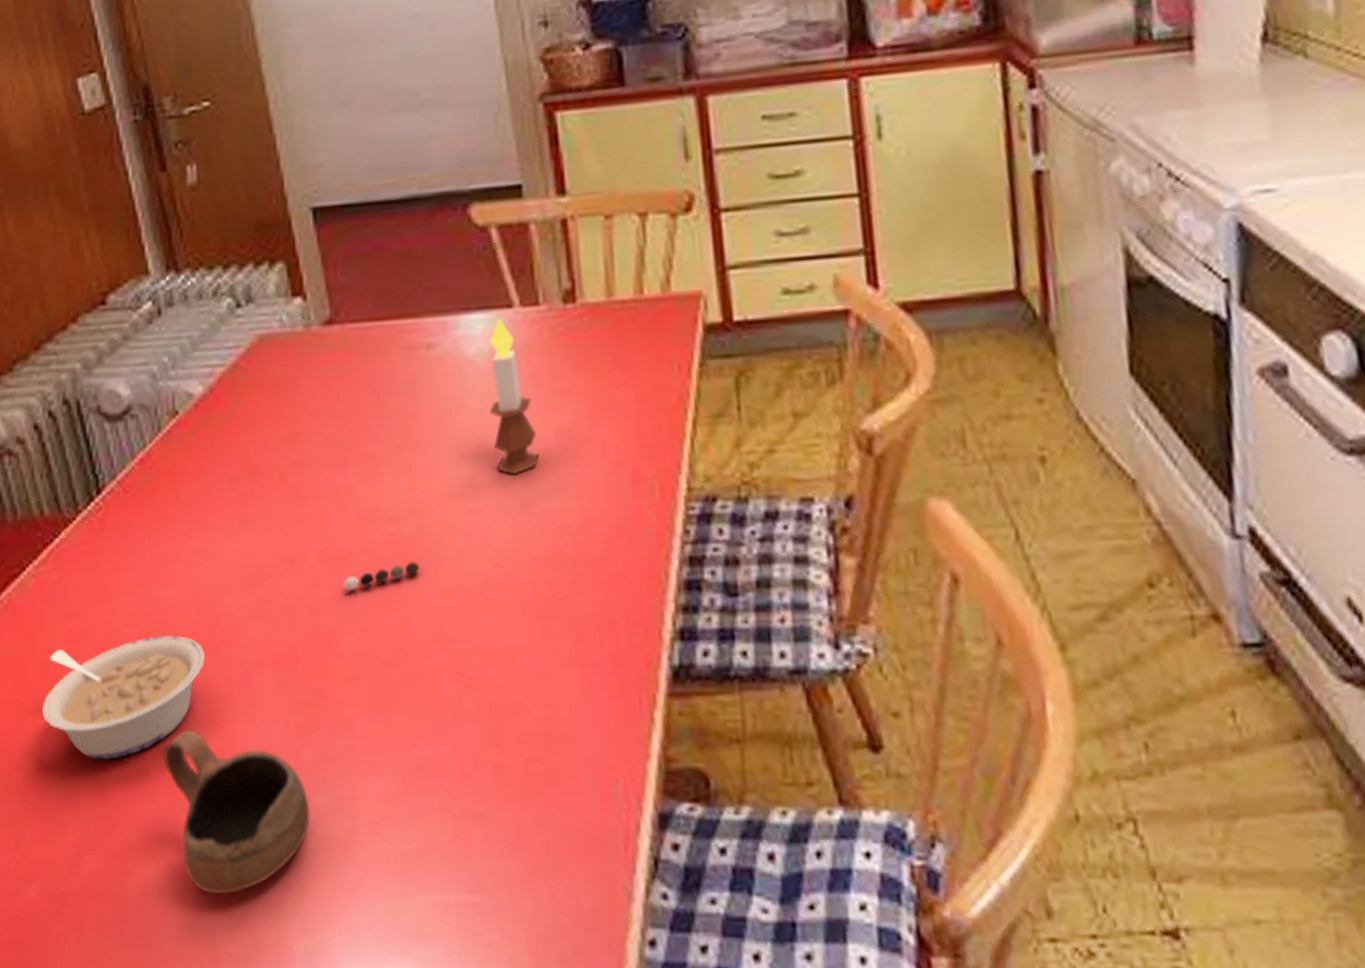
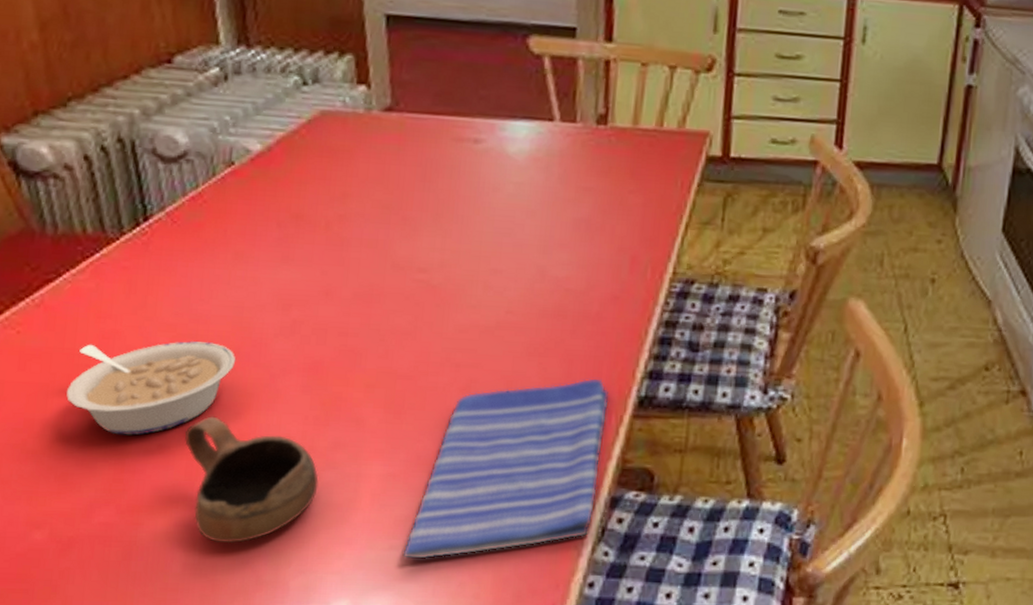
pepper shaker: present [343,561,420,591] -> none [372,303,443,321]
dish towel: none [416,645,640,910] -> present [402,378,609,559]
candle: present [489,317,540,474] -> none [521,127,559,247]

